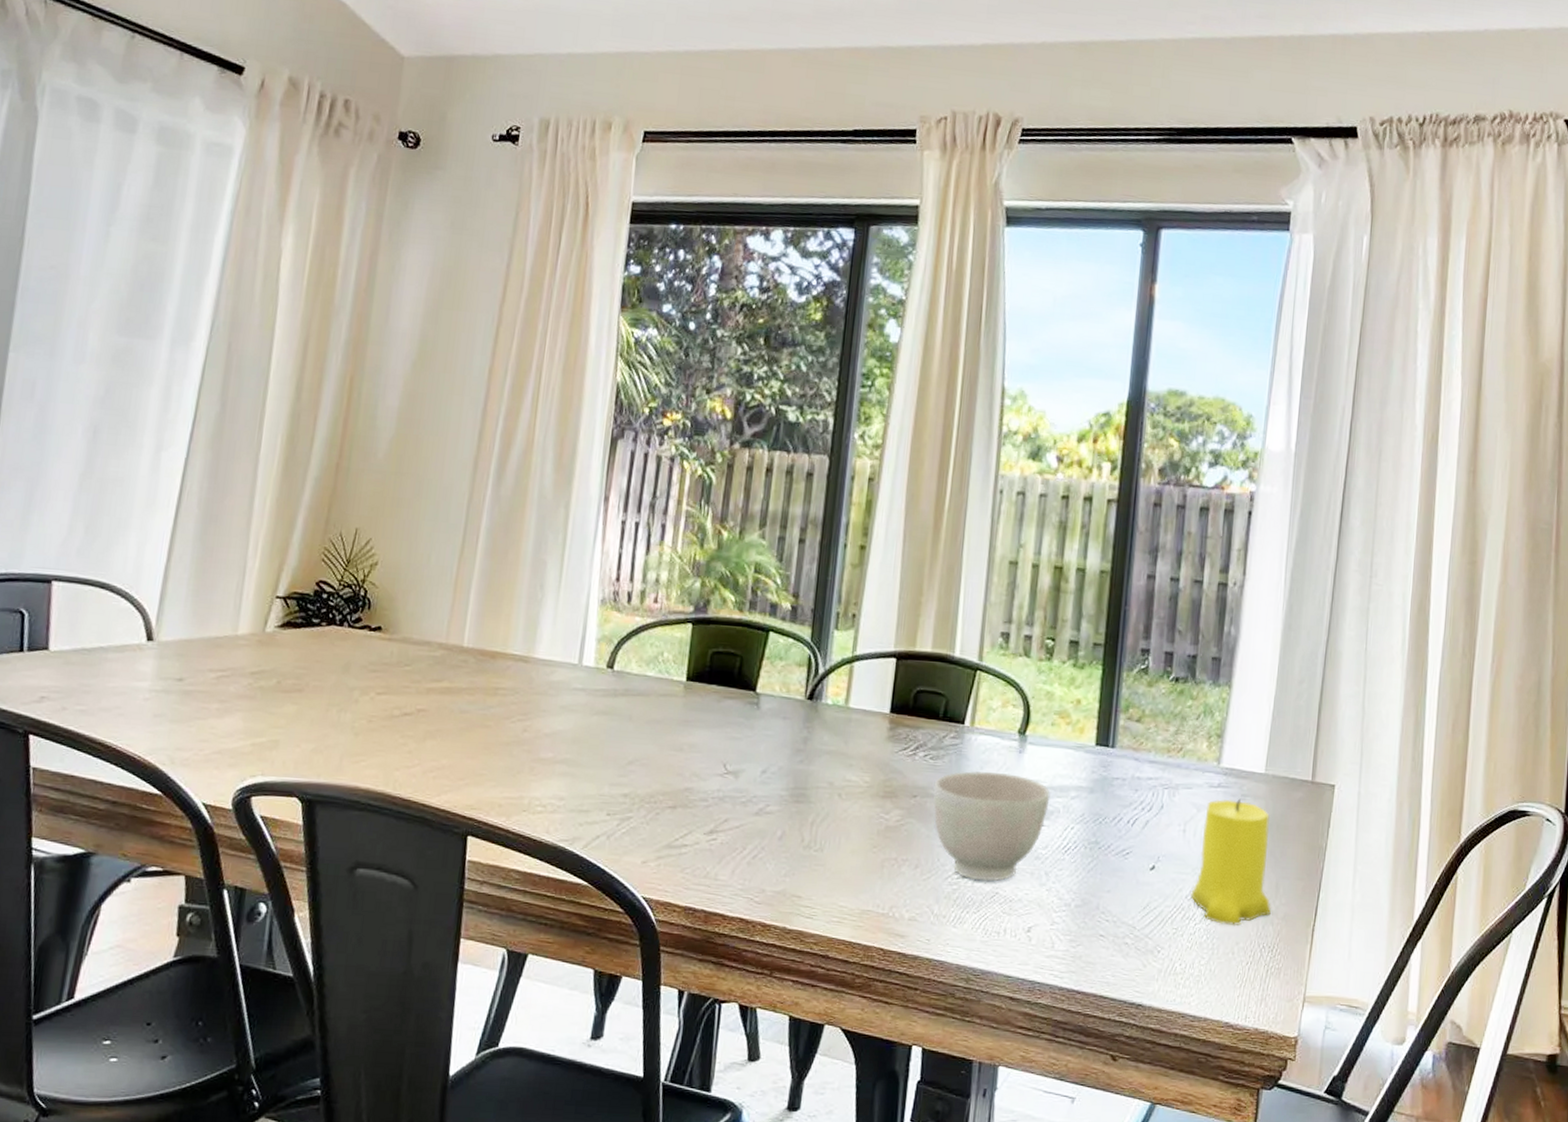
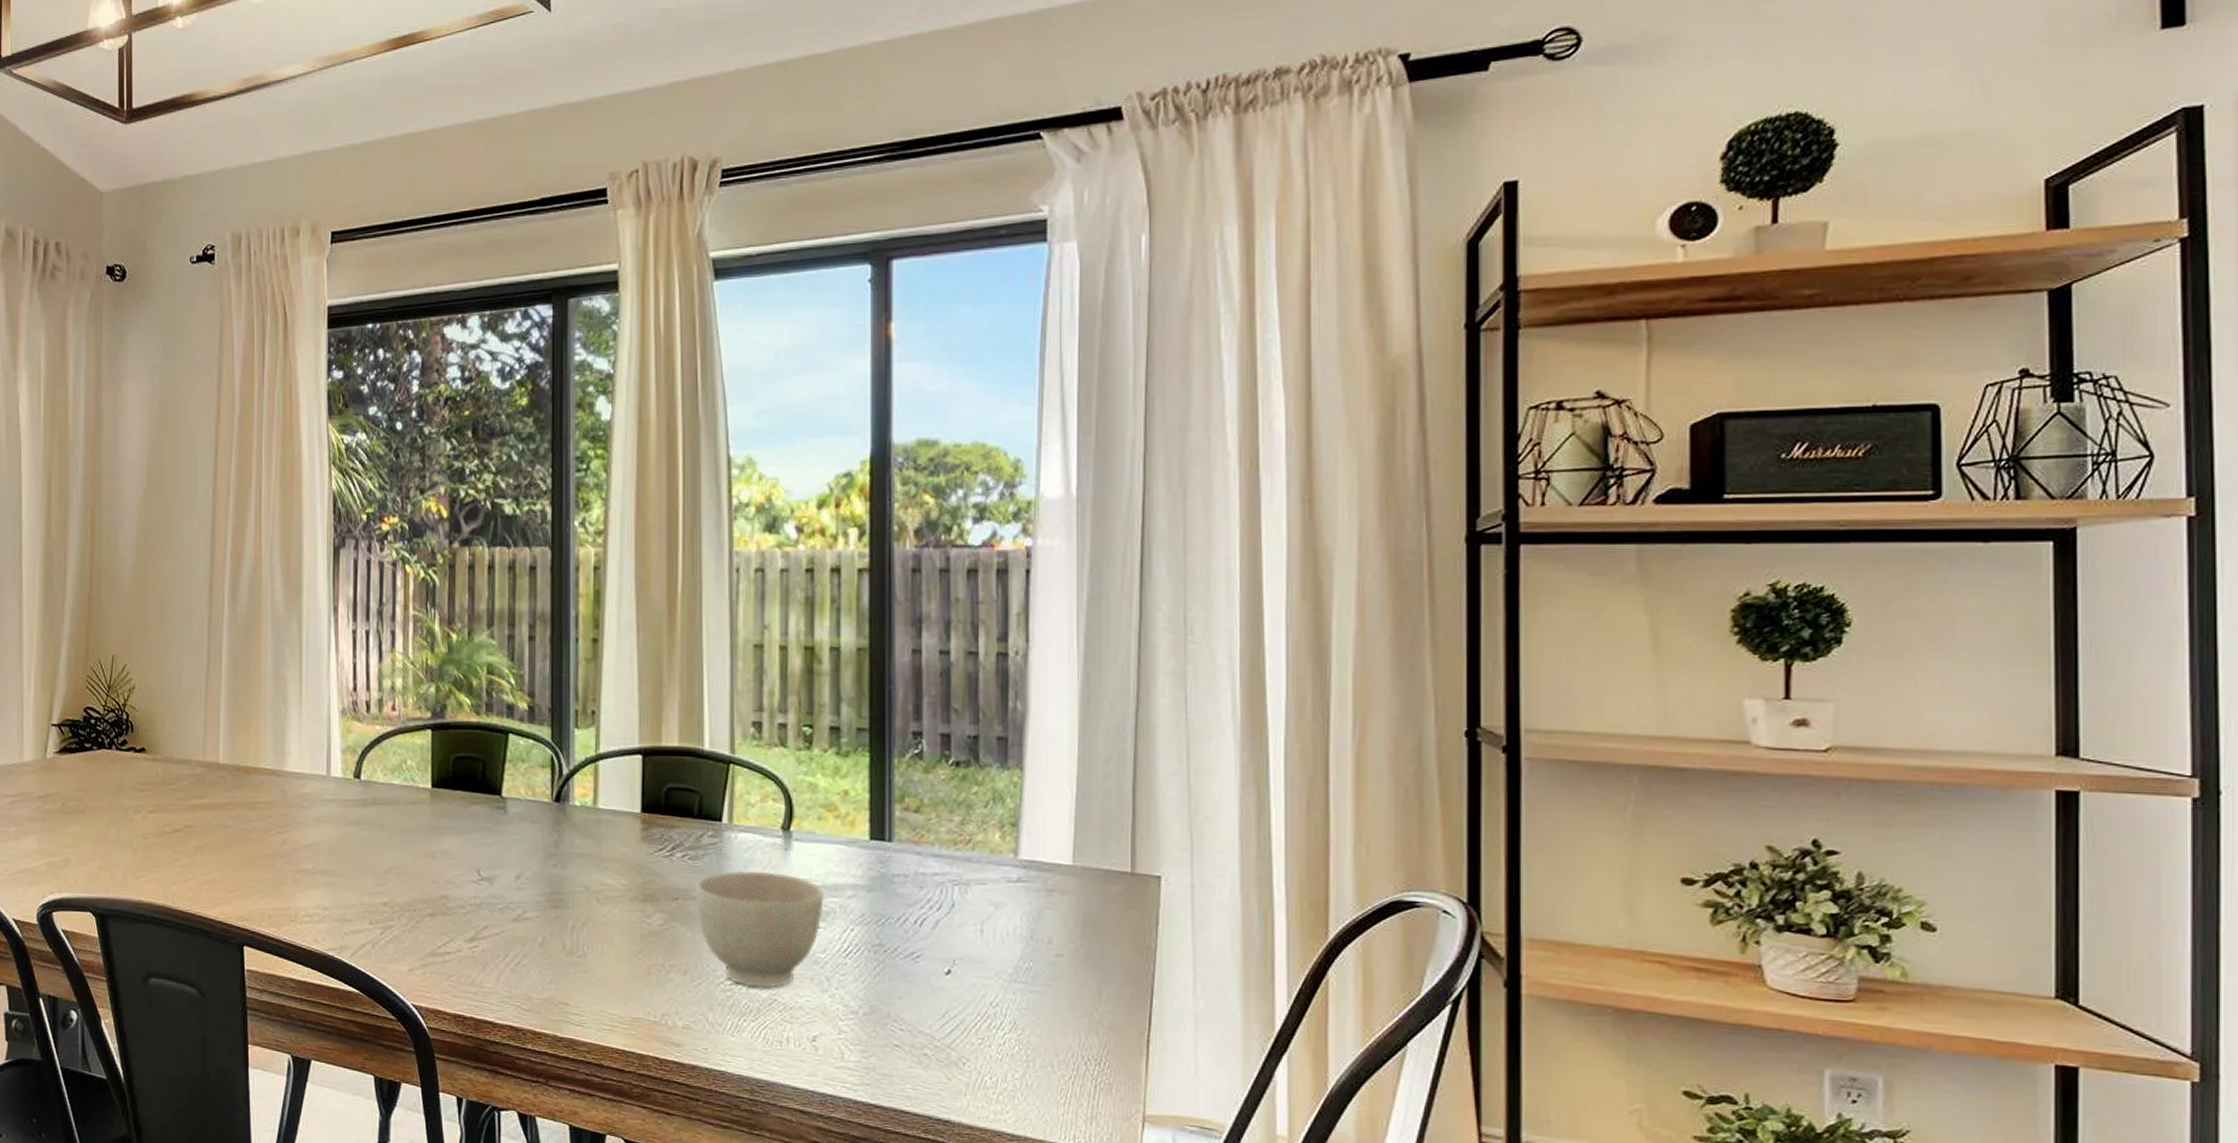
candle: present [1191,798,1271,925] -> none [996,894,1094,1035]

